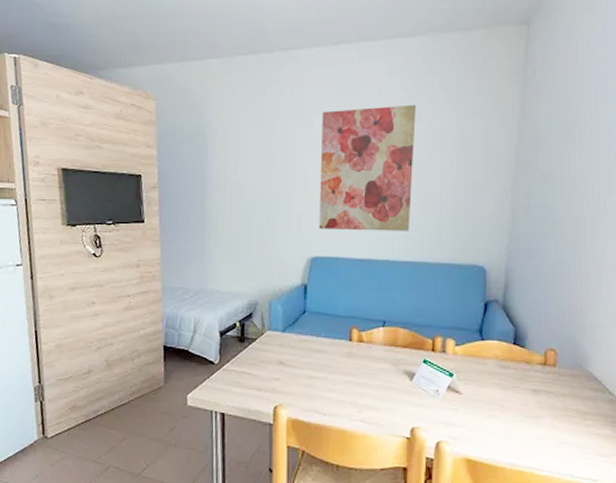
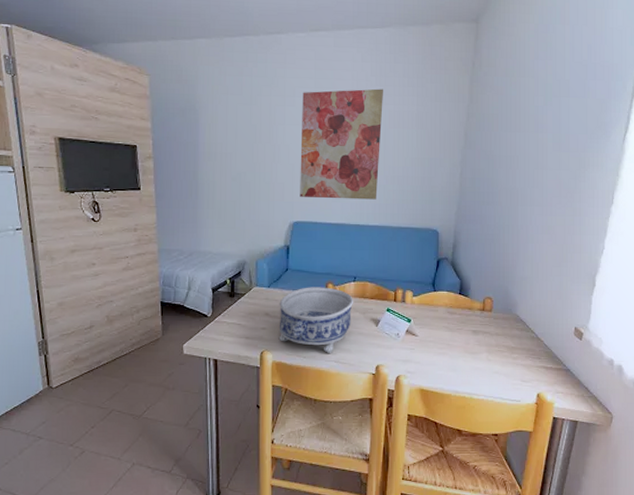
decorative bowl: none [295,332,383,411] -> present [279,287,354,353]

